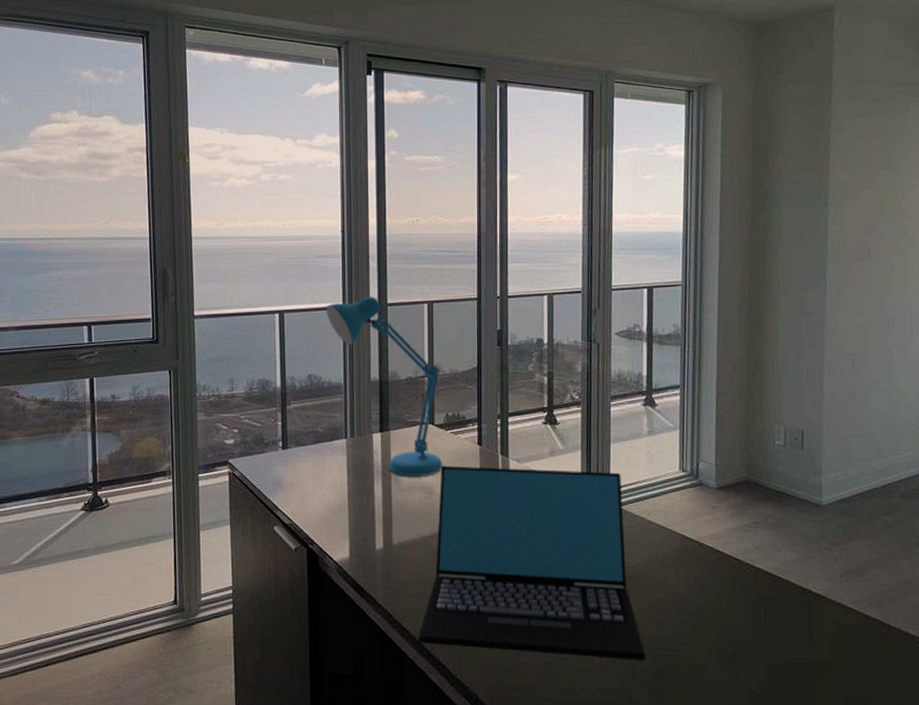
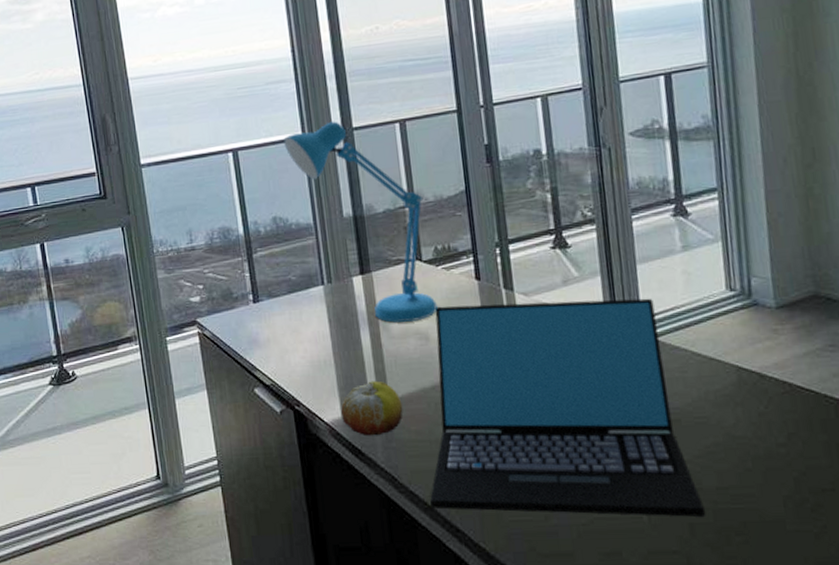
fruit: none [350,526,404,576] -> present [341,380,403,437]

